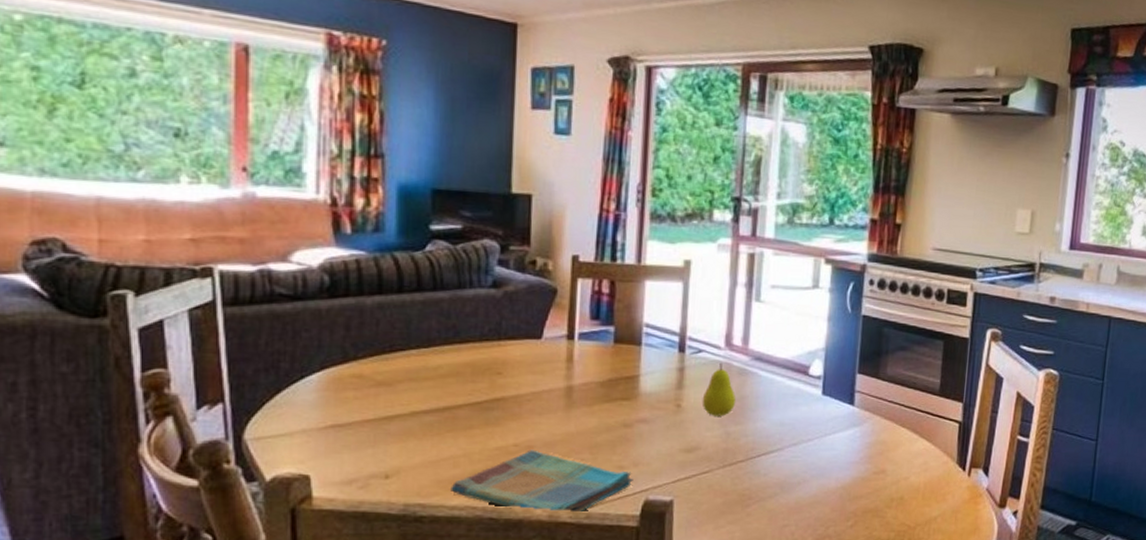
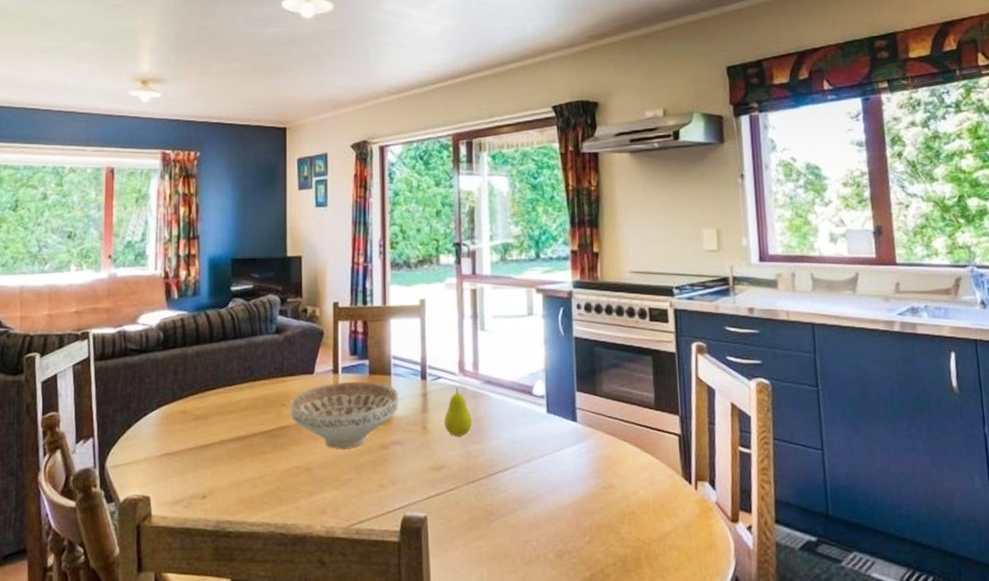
dish towel: present [450,450,633,513] -> none [250,471,392,529]
decorative bowl: none [508,350,650,426] -> present [290,381,399,449]

